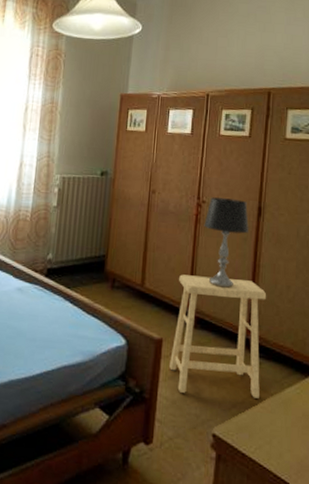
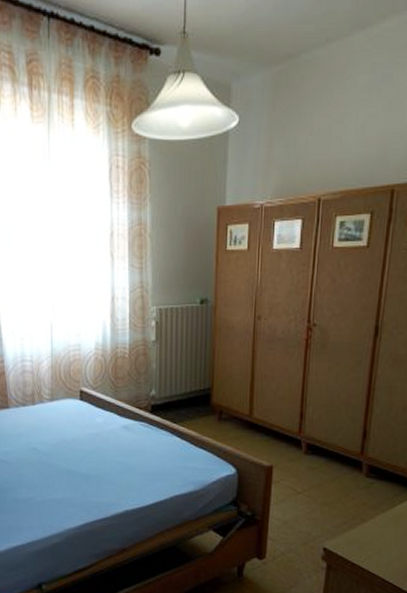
stool: present [169,274,267,399] -> none [280,402,382,515]
table lamp: present [204,197,250,288] -> none [315,319,365,413]

